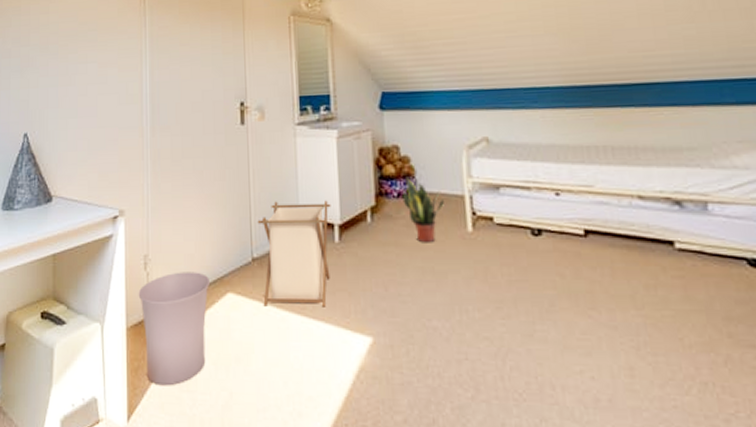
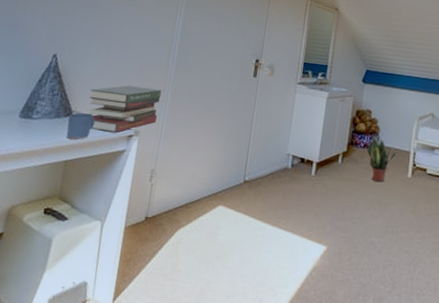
mug: none [49,196,76,228] -> present [66,113,95,140]
books: none [66,156,141,216] -> present [89,85,162,133]
waste bin: present [138,272,209,386] -> none [137,185,205,275]
laundry basket: present [257,200,331,307] -> none [246,139,314,222]

